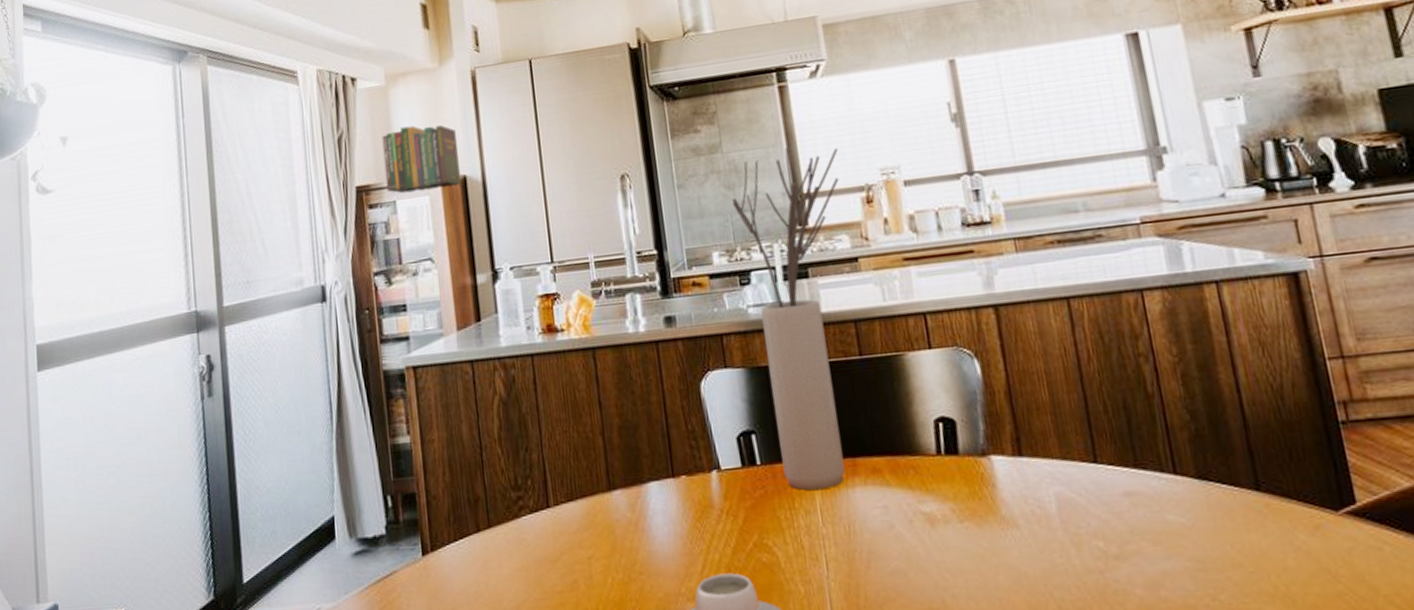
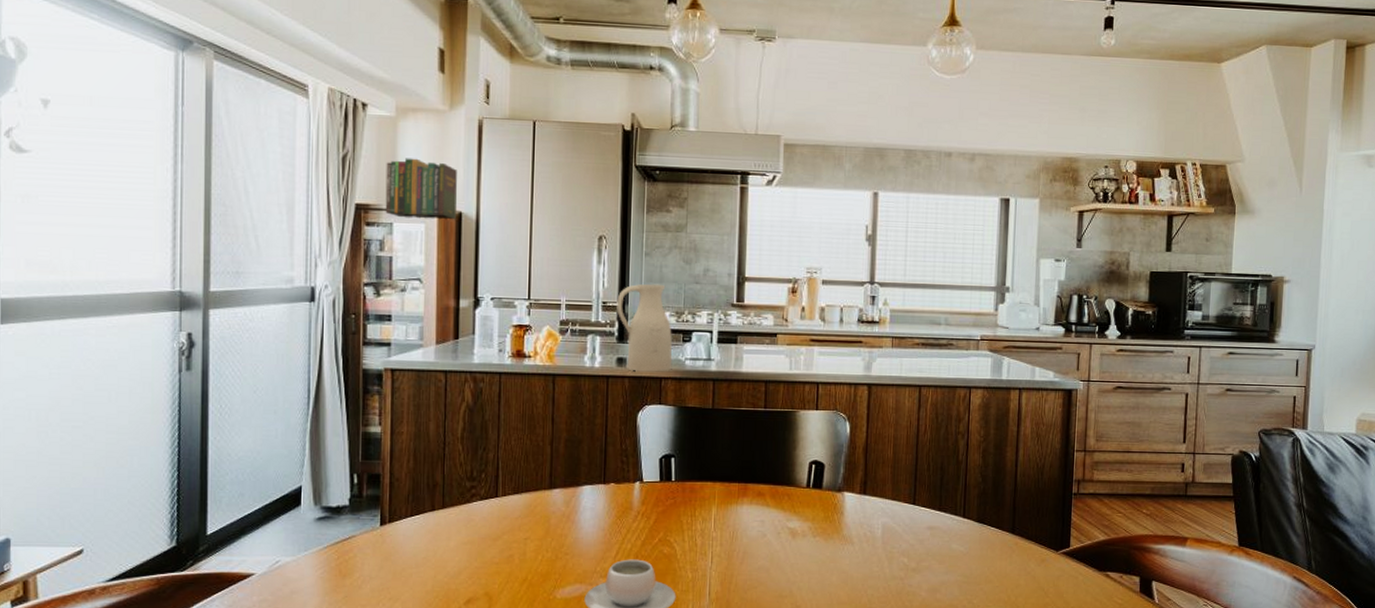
ceramic pitcher: none [653,219,733,332] -> present [616,283,673,373]
vase: present [731,147,845,490] -> none [687,237,778,503]

